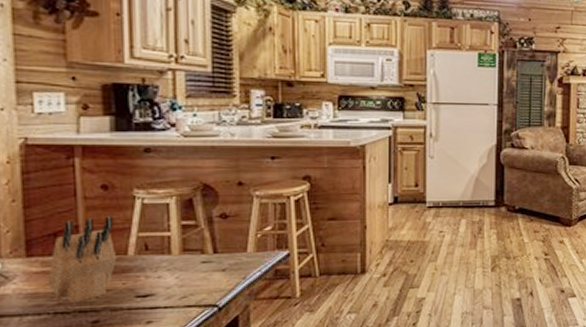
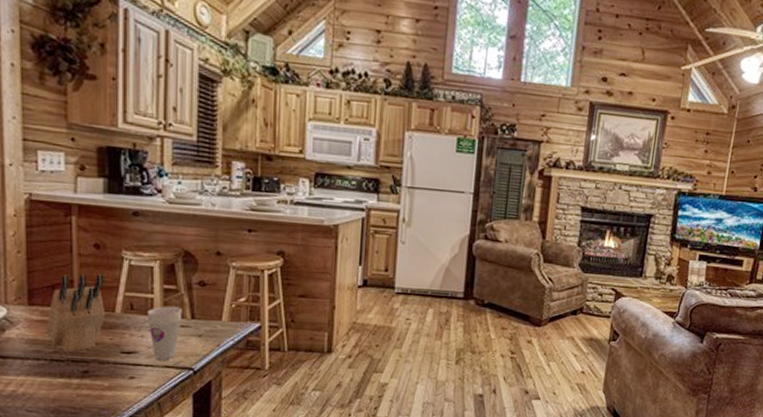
cup: none [163,242,203,300] -> present [147,306,182,360]

